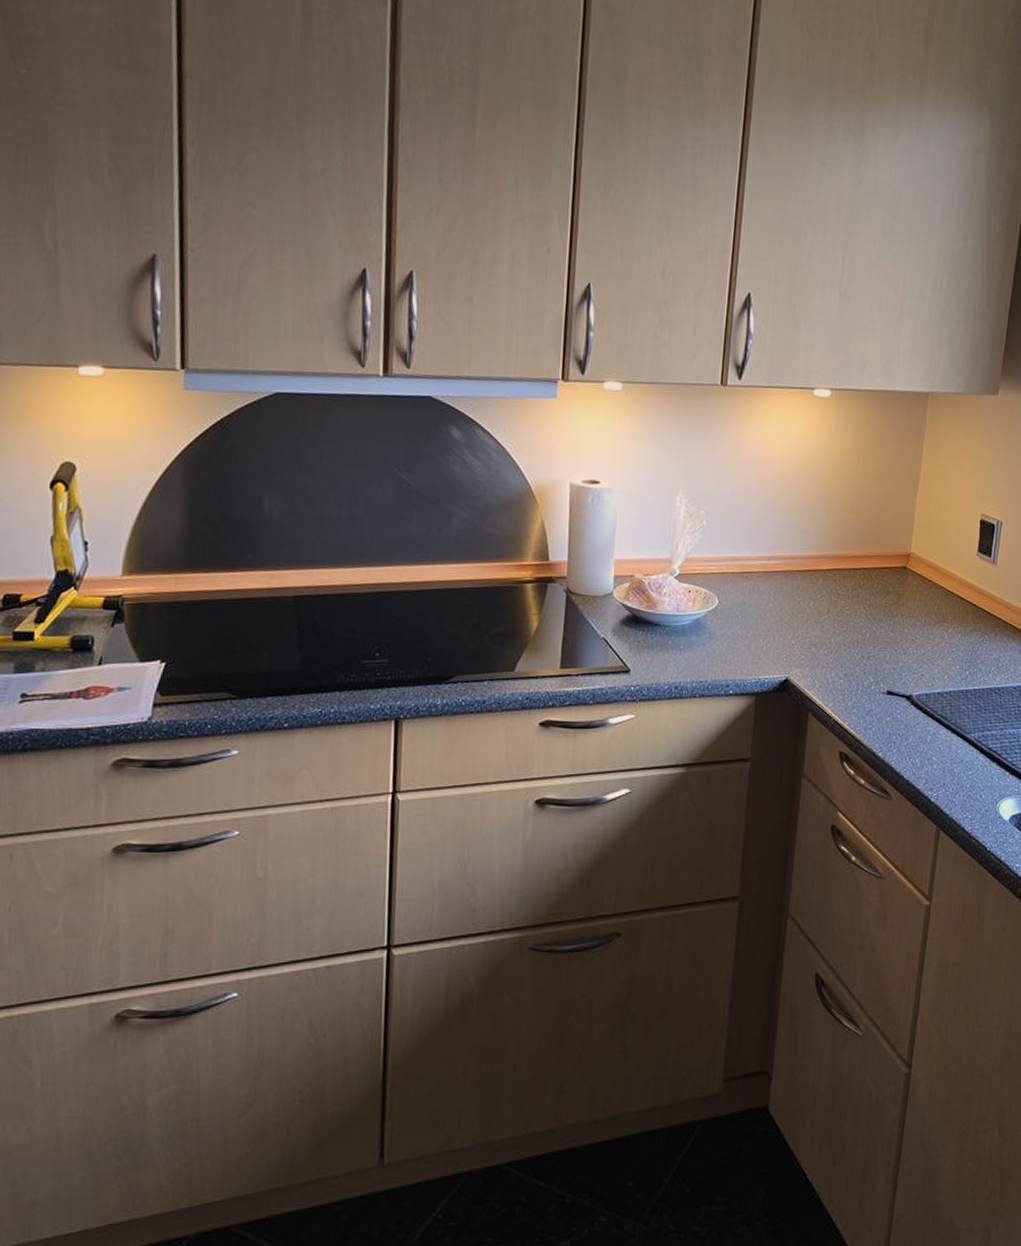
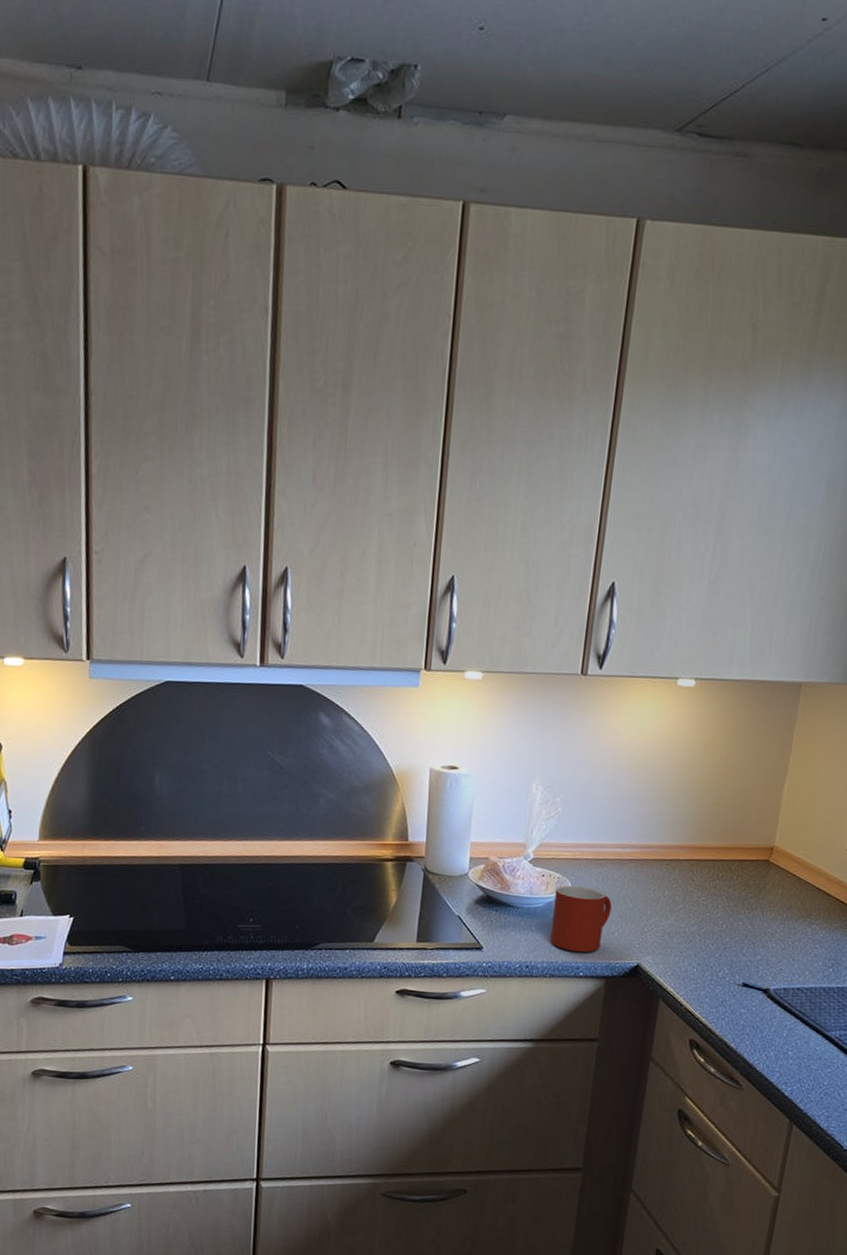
mug: none [699,600,759,670] -> present [550,885,612,953]

